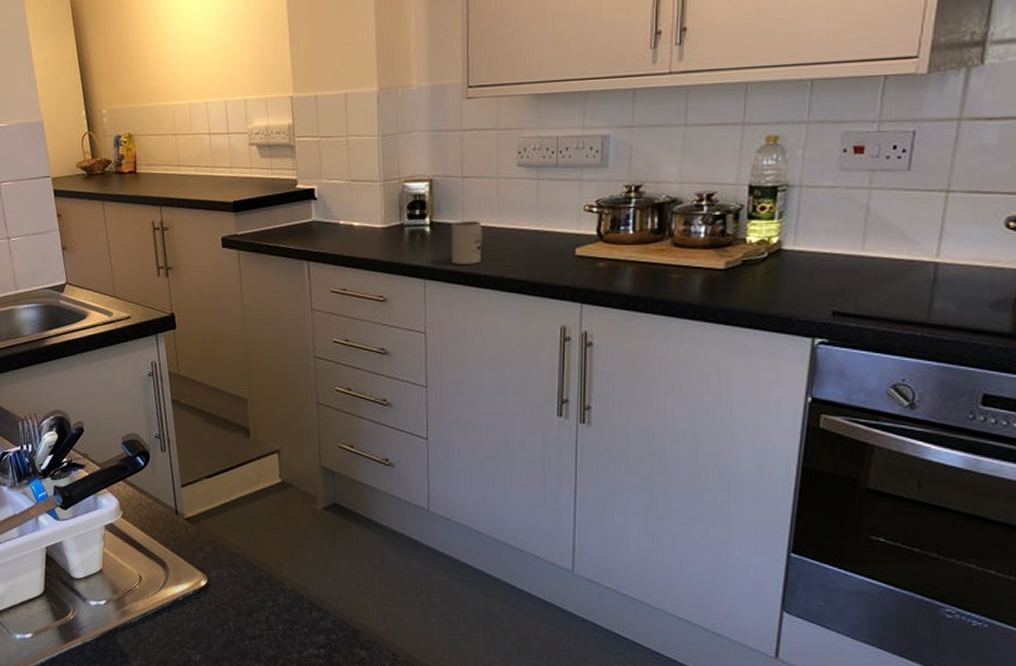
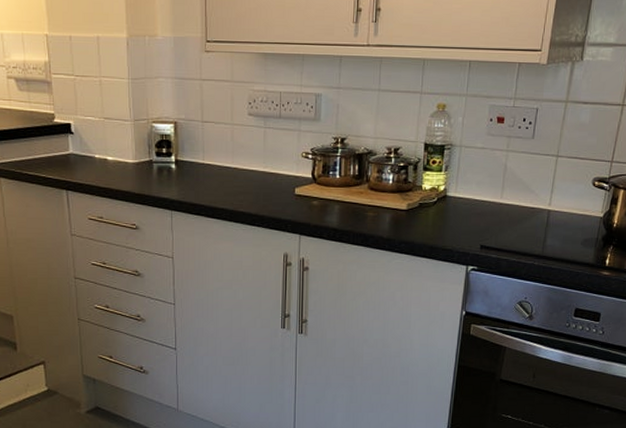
mug: present [451,221,483,264] -> none [193,161,220,199]

